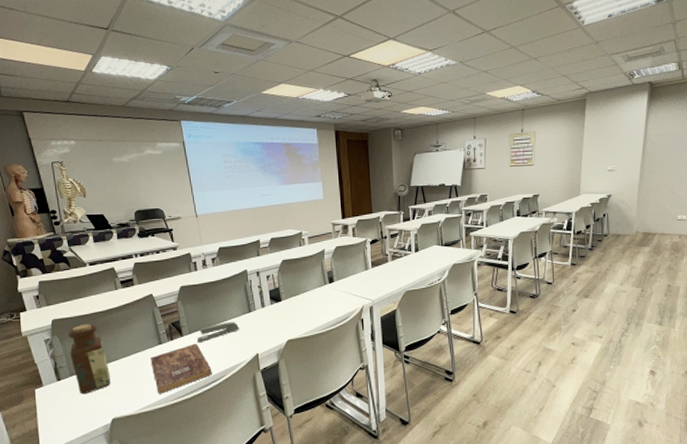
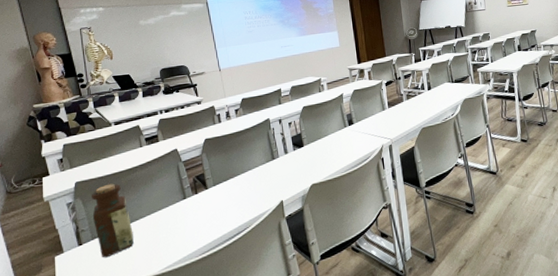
bible: present [150,343,212,394] -> none [175,195,237,251]
stapler: present [197,321,240,343] -> none [221,170,264,195]

